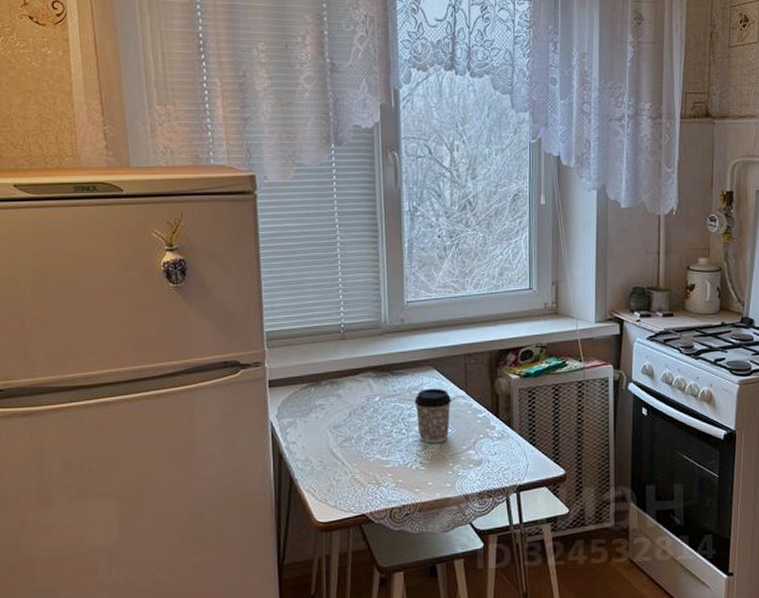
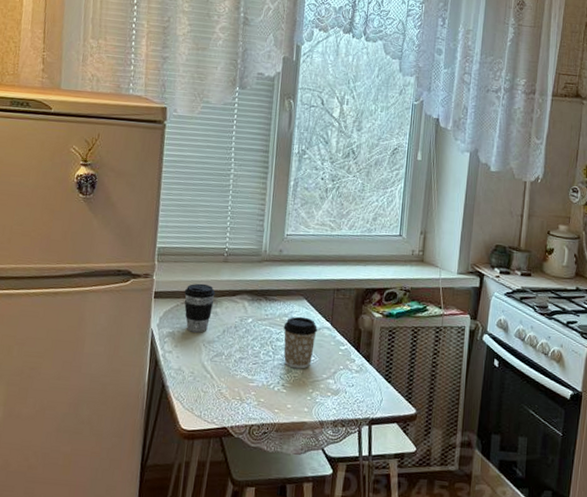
coffee cup: none [301,365,336,419] -> present [184,283,216,333]

